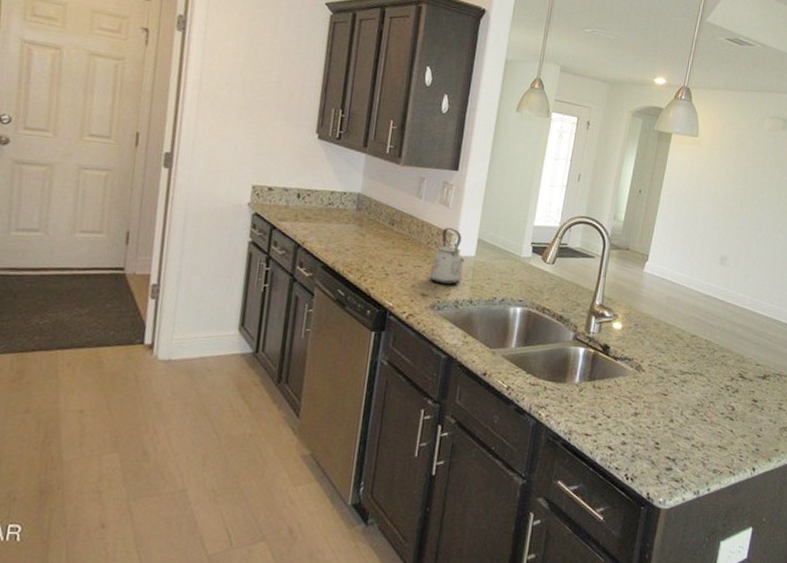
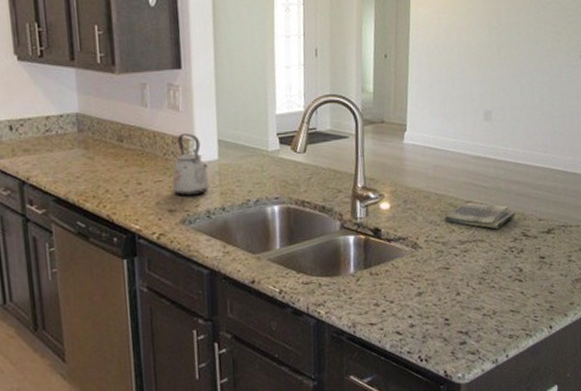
dish towel: none [669,336,736,367] -> present [444,203,516,230]

